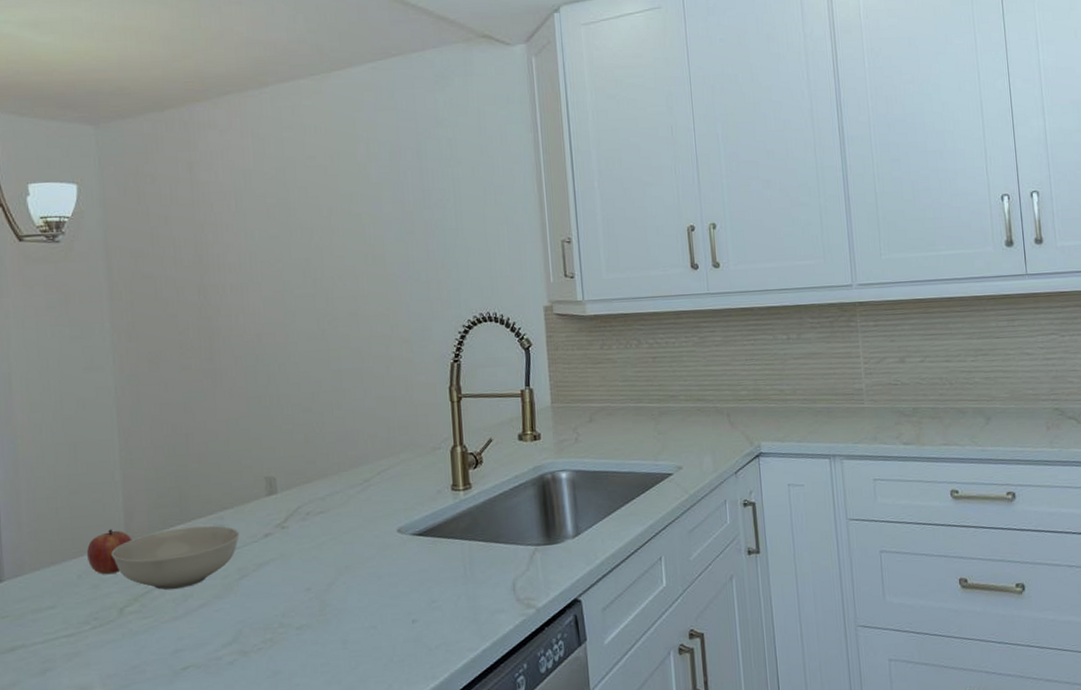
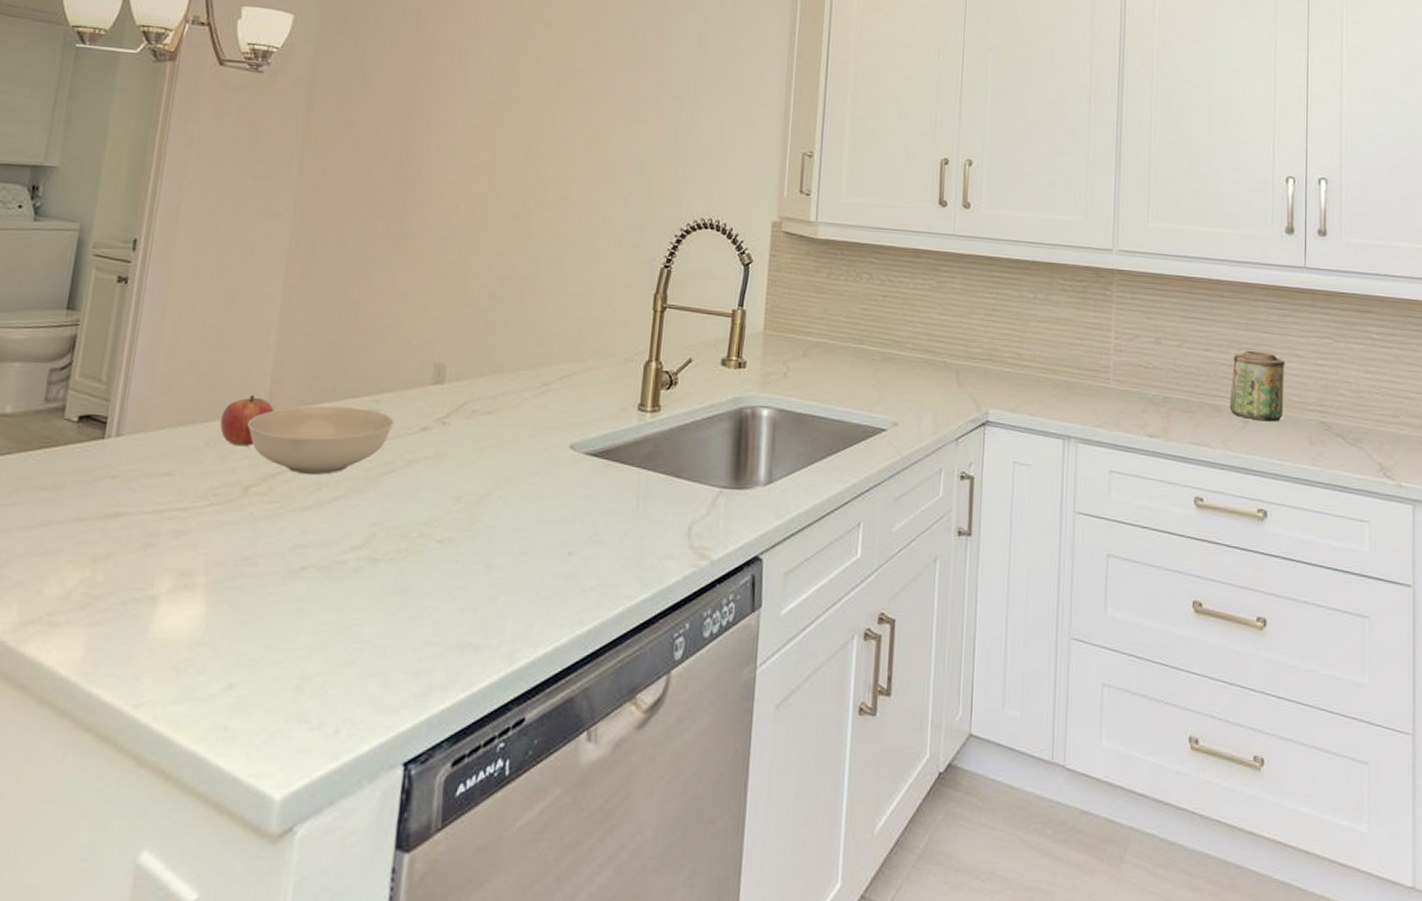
canister: none [970,355,1021,416] -> present [1229,350,1285,422]

